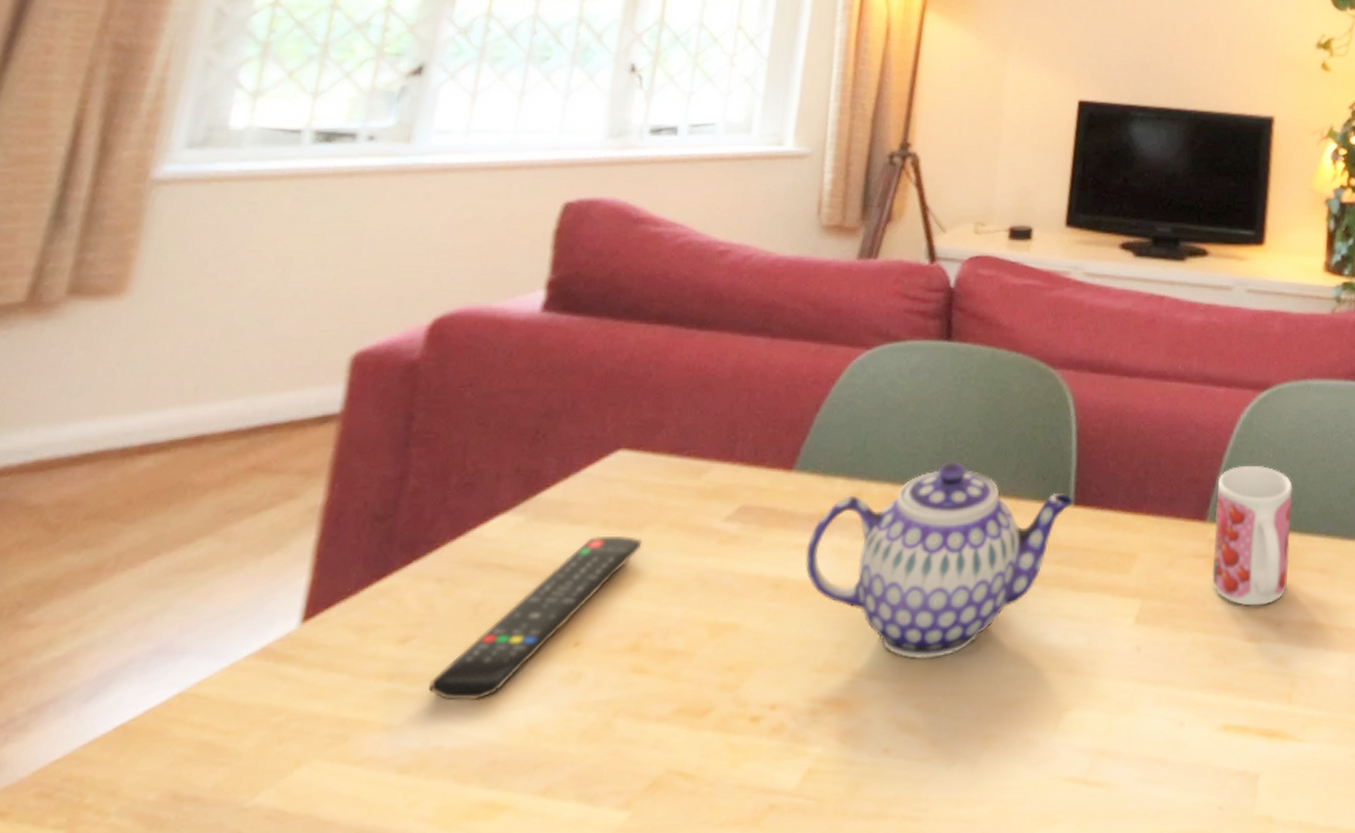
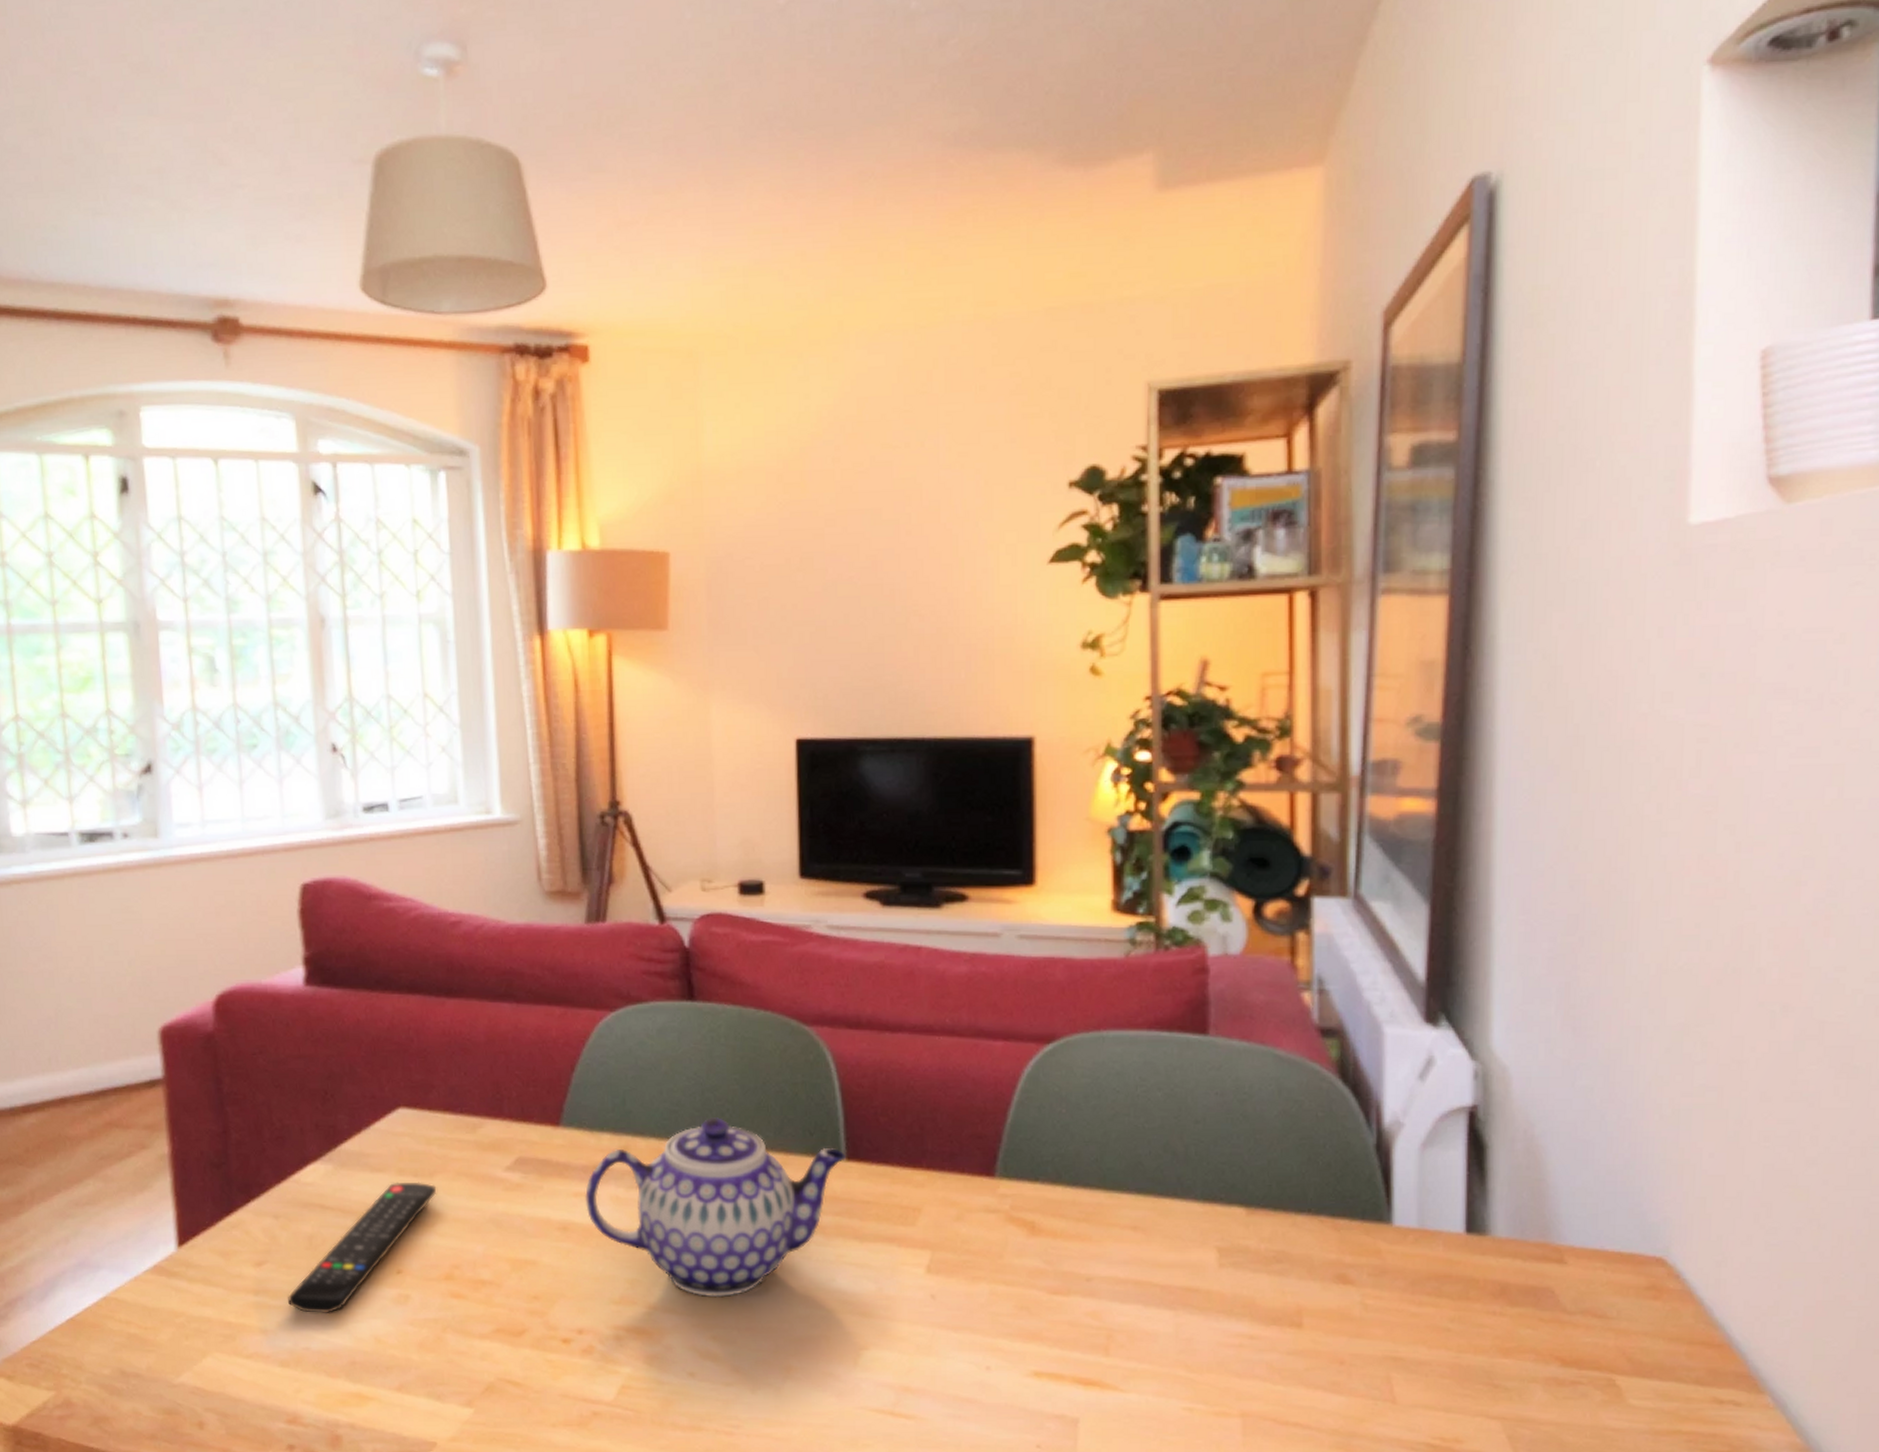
mug: present [1211,466,1293,606] -> none [1004,1122,1095,1261]

